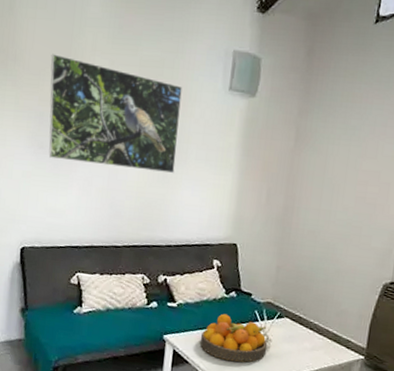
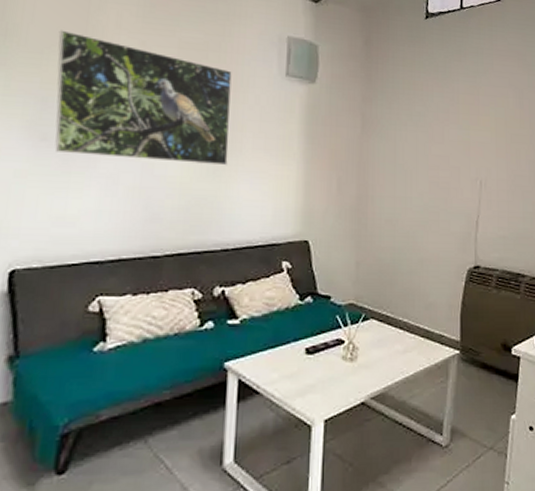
fruit bowl: present [199,313,268,363] -> none [272,324,355,382]

